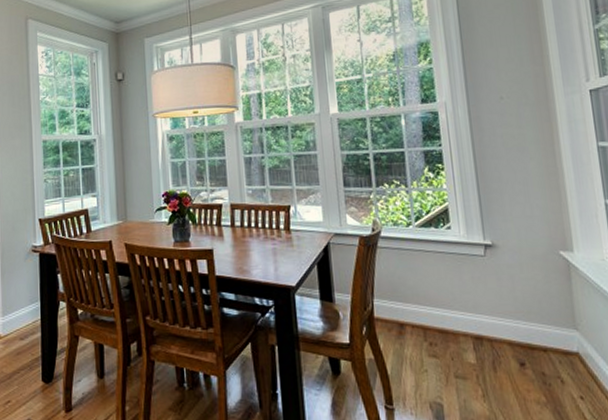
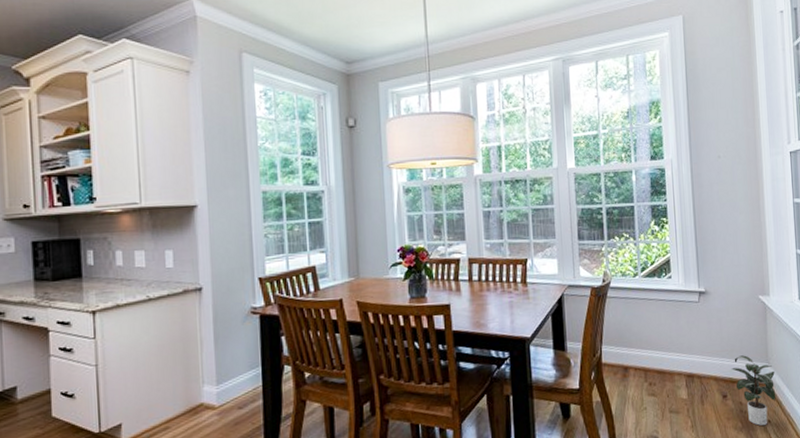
potted plant: none [530,318,590,402] -> present [732,355,776,426]

